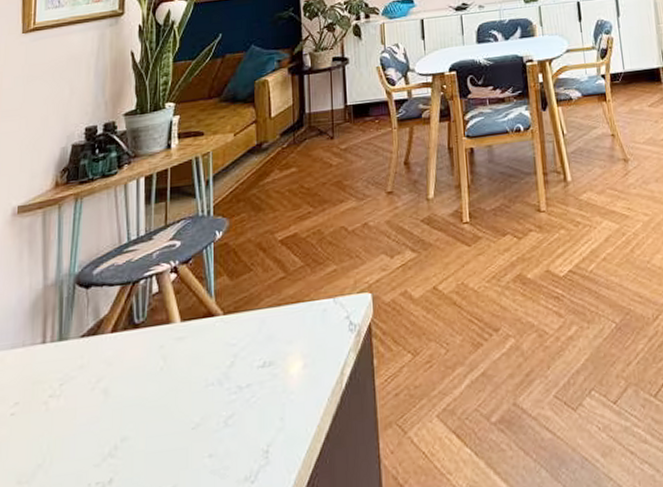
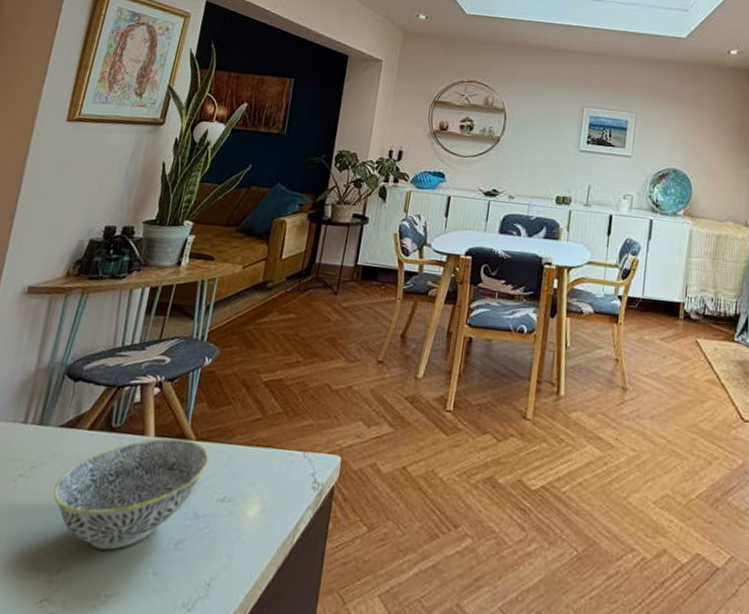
bowl: none [88,316,242,448] -> present [53,437,210,550]

